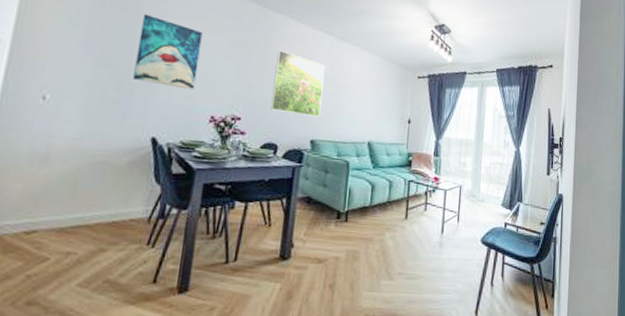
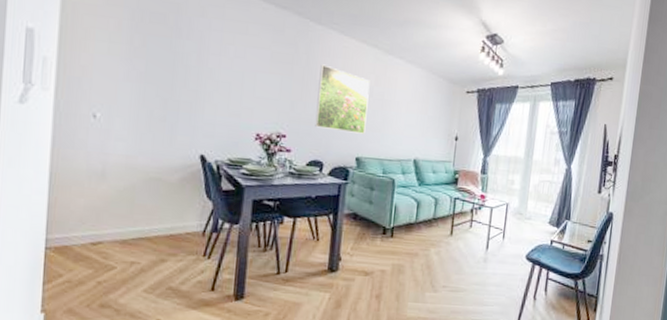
wall art: present [133,13,203,90] -> none [178,28,244,108]

